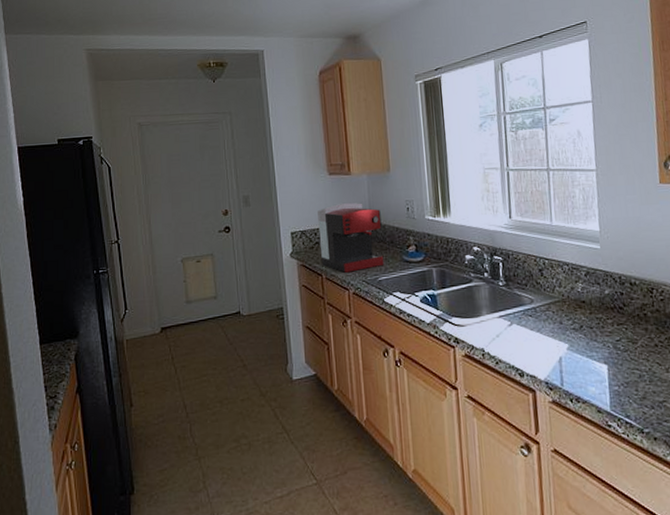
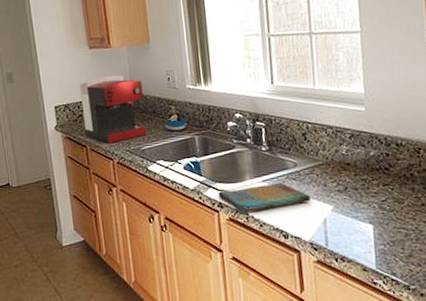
dish towel: none [454,319,547,350] -> present [218,182,312,213]

